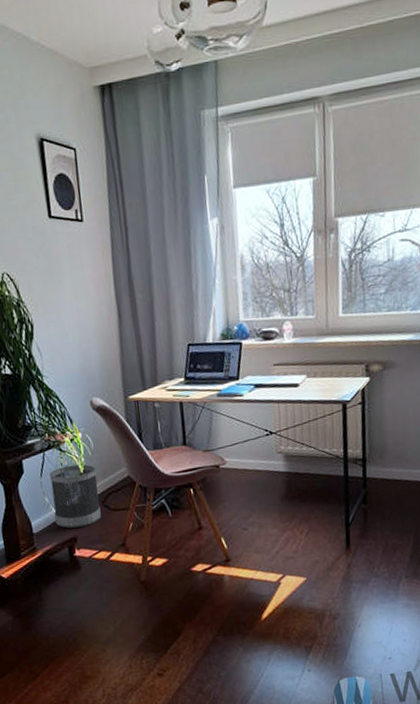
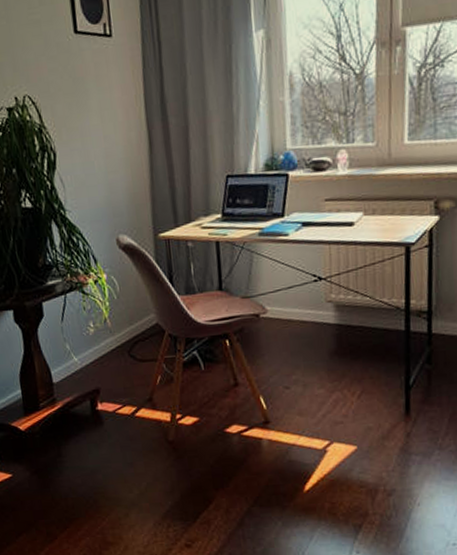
wastebasket: present [49,464,101,529] -> none [71,308,127,379]

